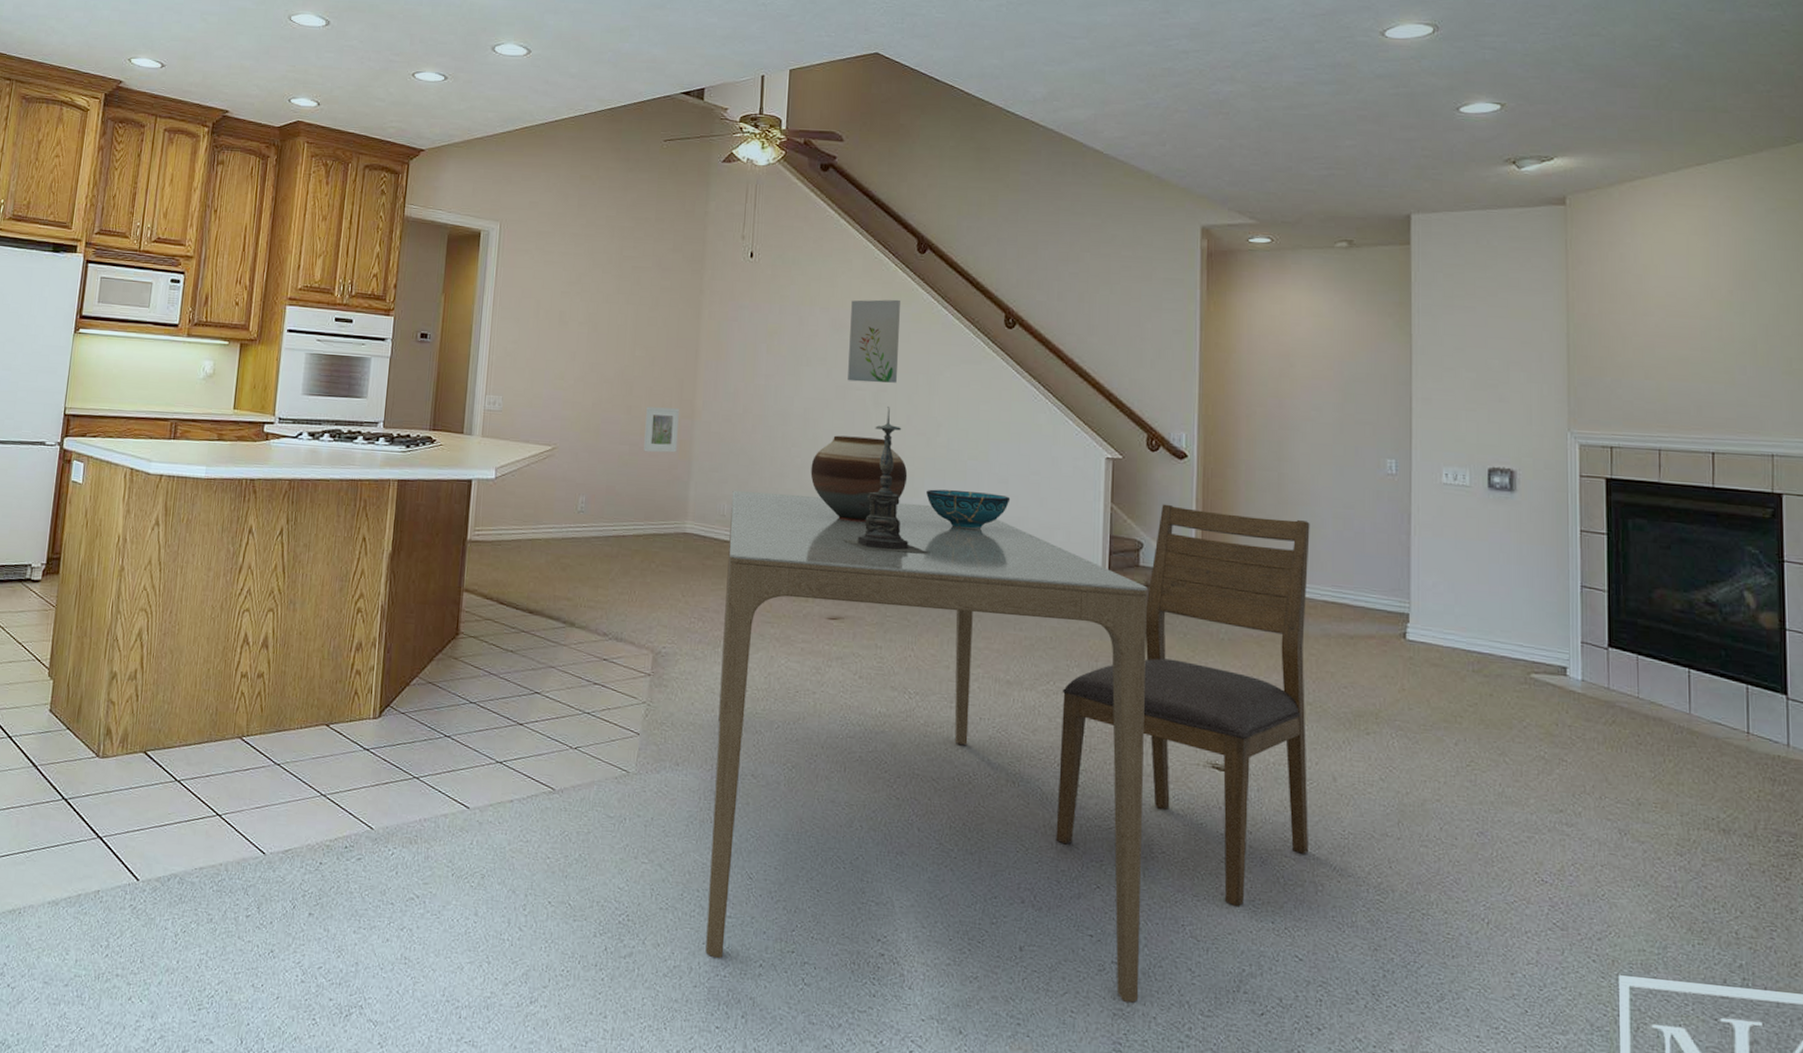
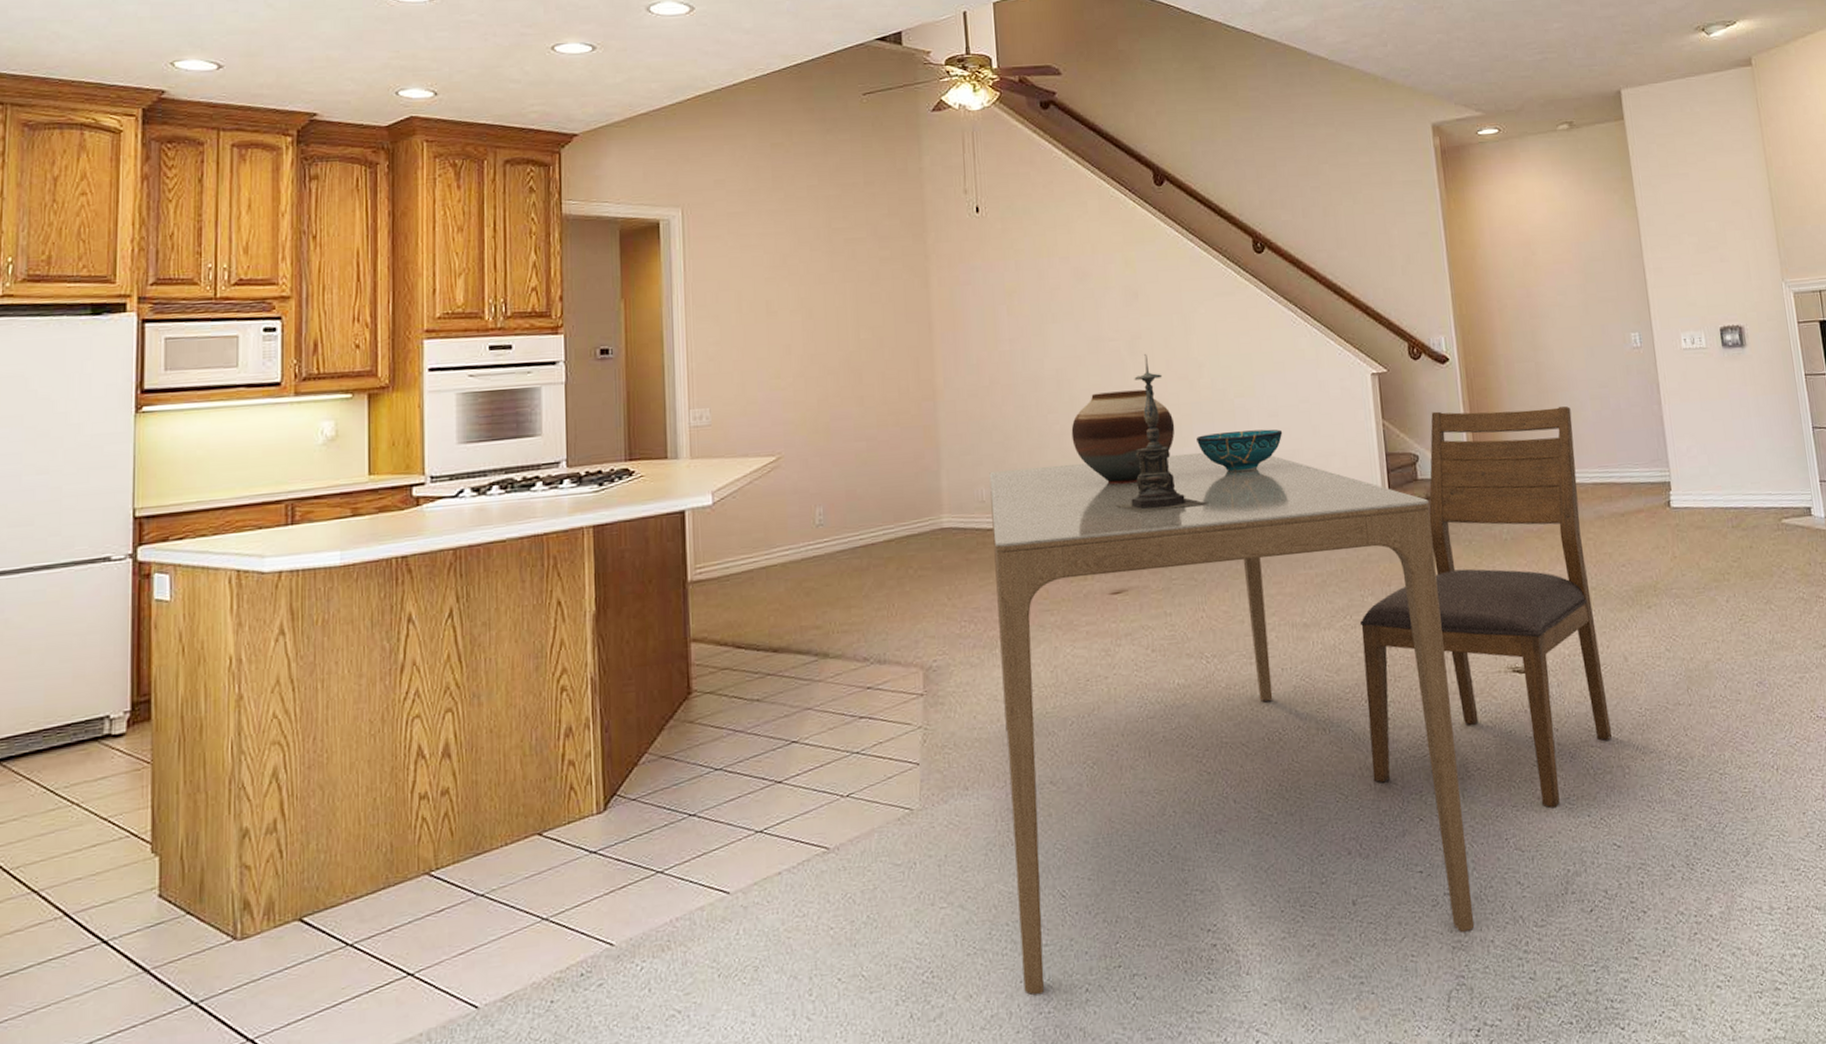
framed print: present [644,406,679,453] -> none [881,391,921,446]
wall art: present [848,299,900,383] -> none [1092,238,1150,333]

